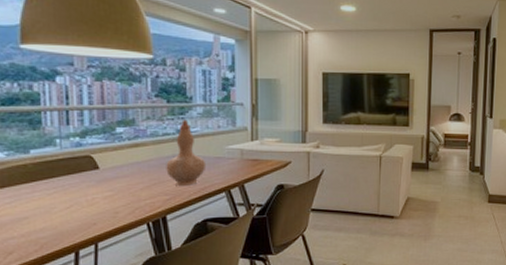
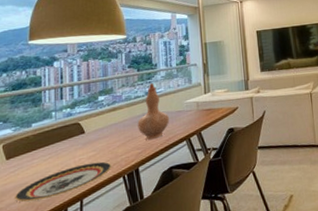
plate: none [11,204,134,239] -> present [14,161,112,203]

